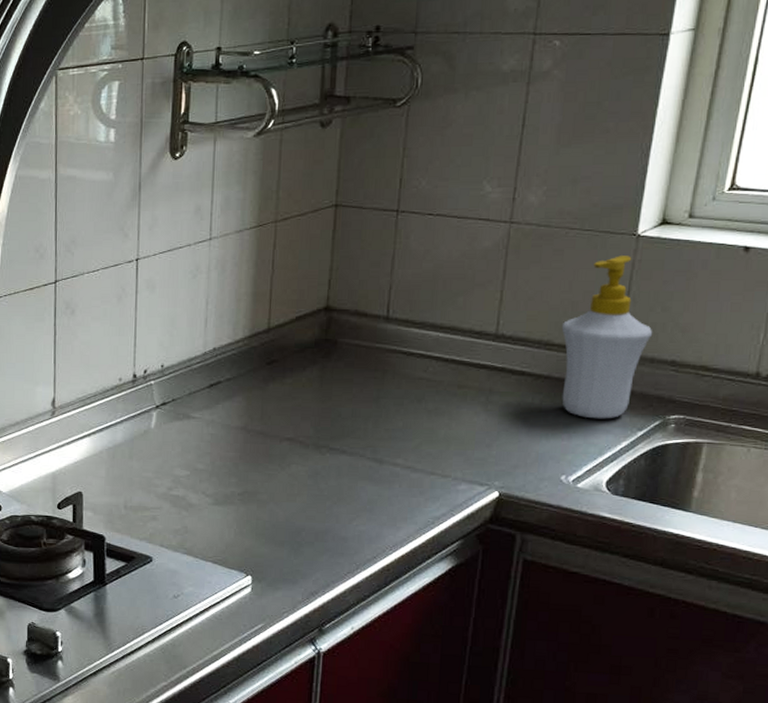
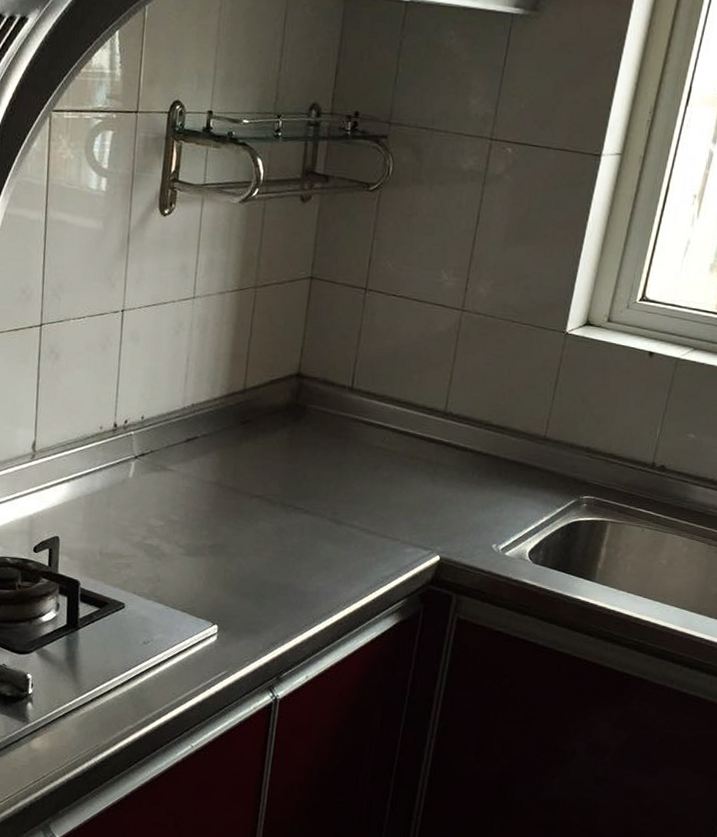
soap bottle: present [561,256,653,419] -> none [497,350,574,496]

